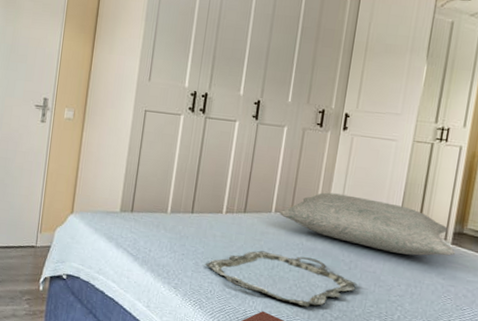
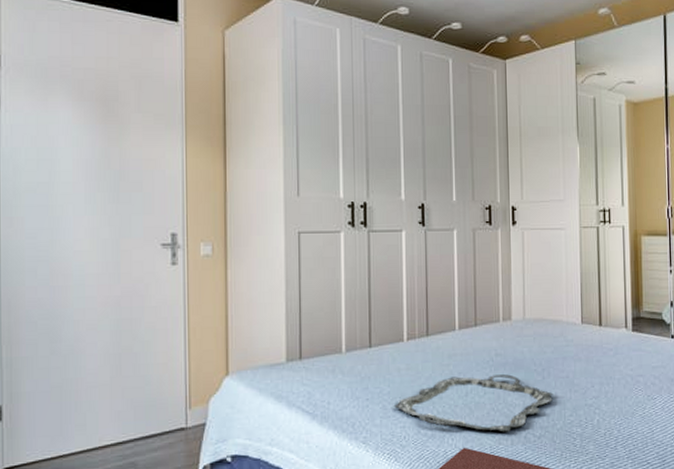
pillow: present [279,192,456,256] -> none [463,296,638,352]

